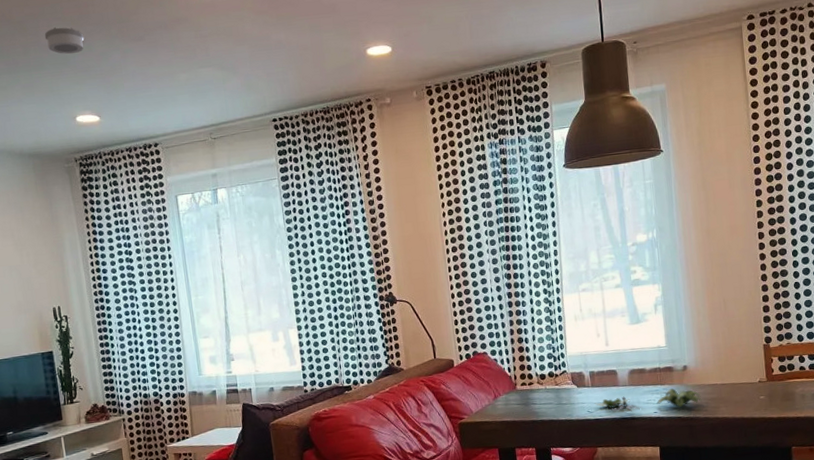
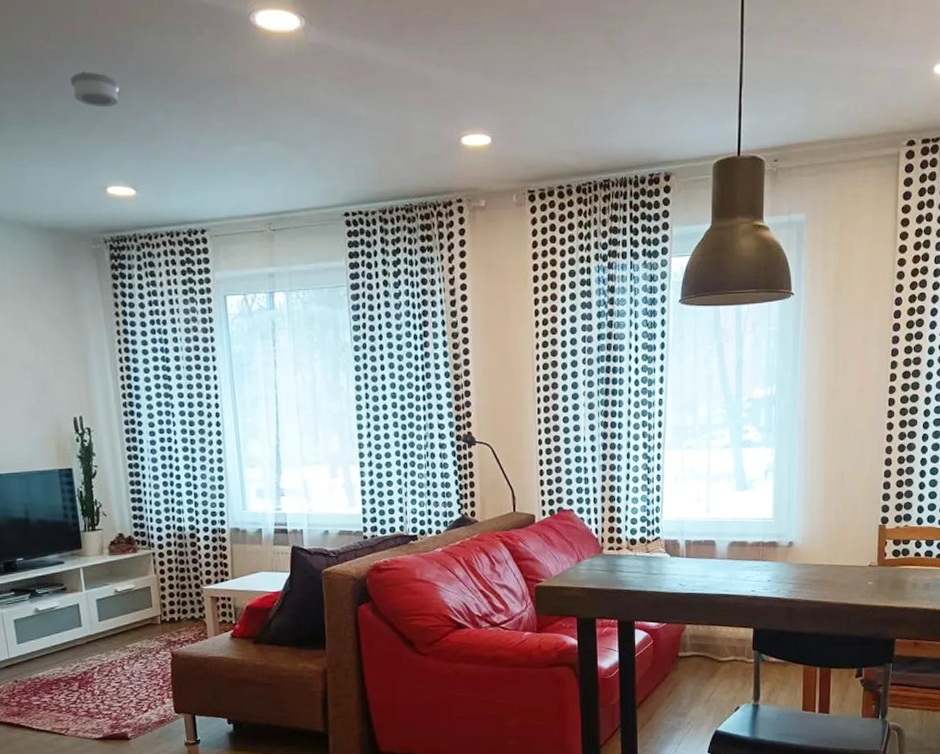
flower: present [595,388,702,412] -> none [688,566,805,588]

